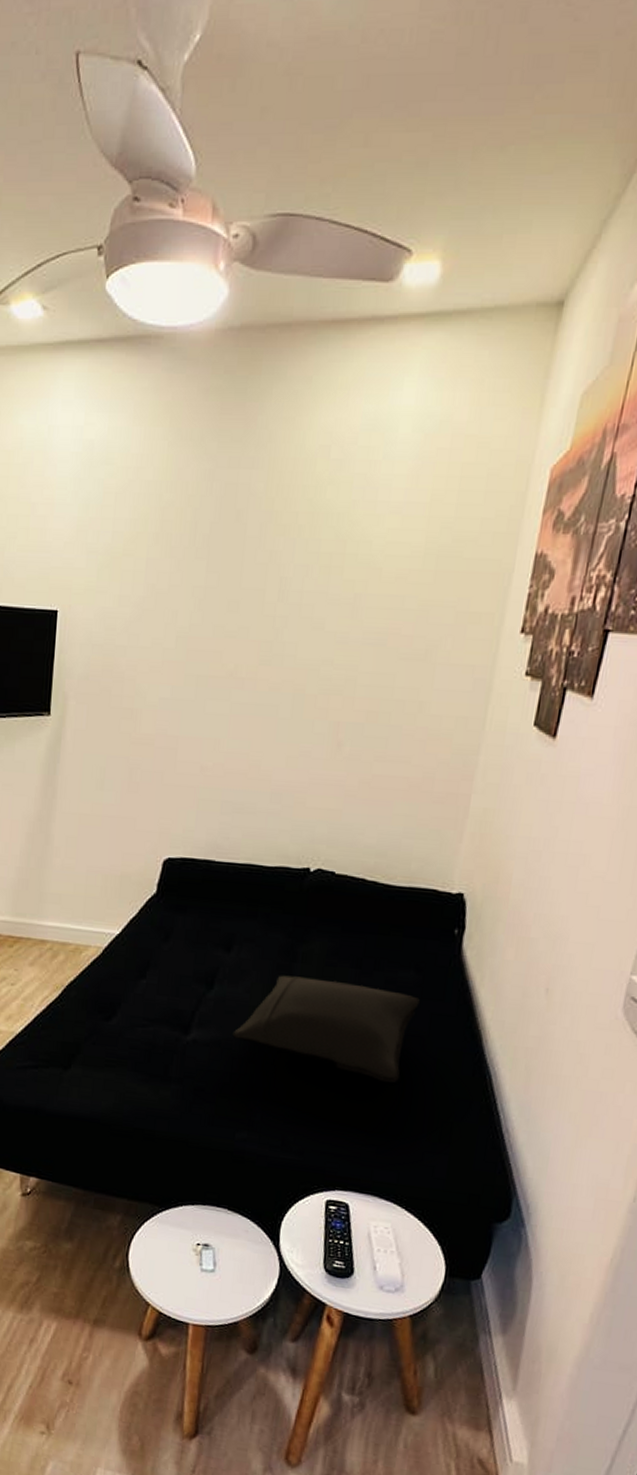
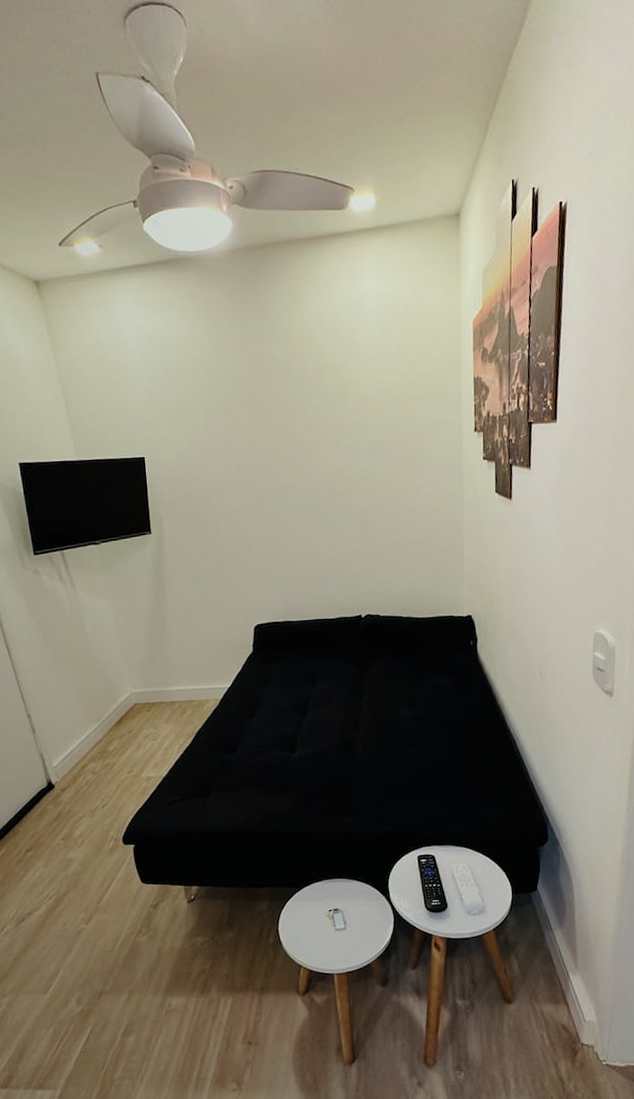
pillow: present [232,975,420,1084] -> none [327,693,456,761]

